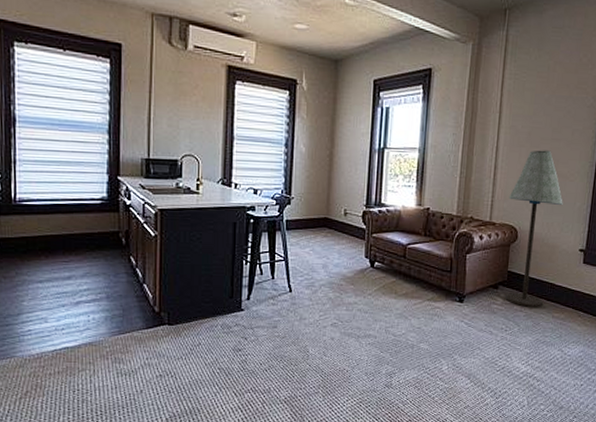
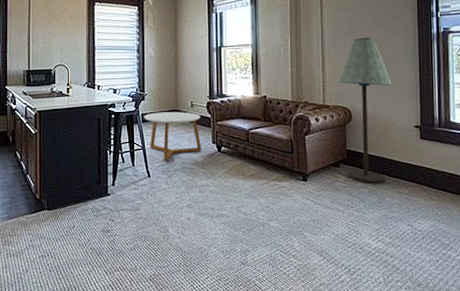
coffee table: none [289,219,354,275] -> present [144,111,202,161]

